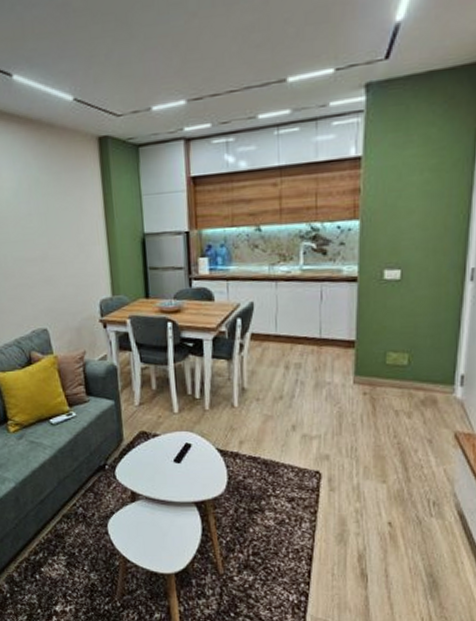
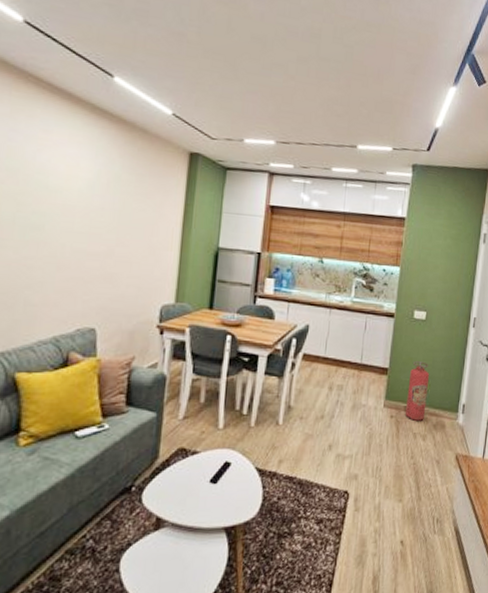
fire extinguisher: none [383,329,412,397] -> present [406,361,430,421]

